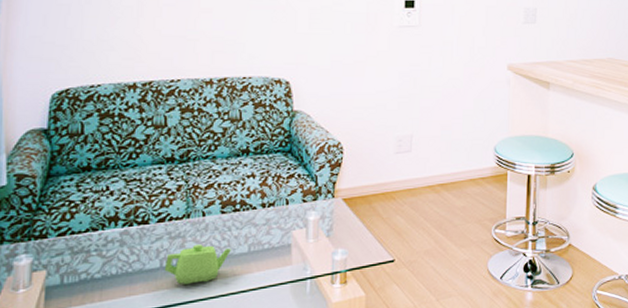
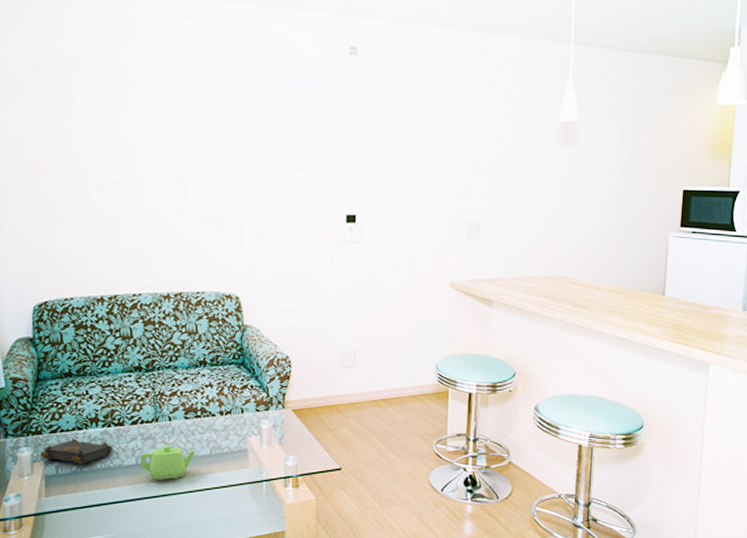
book: none [43,241,134,271] -> present [40,439,113,464]

